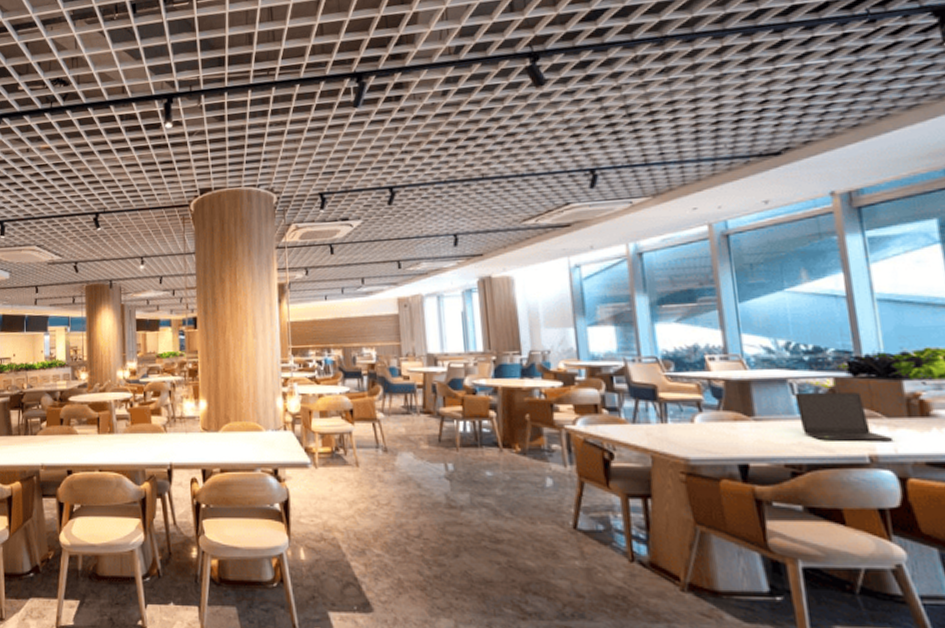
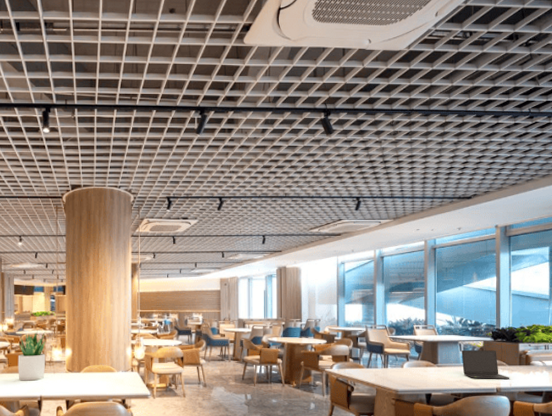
planter: none [142,377,176,443] -> present [18,331,46,381]

